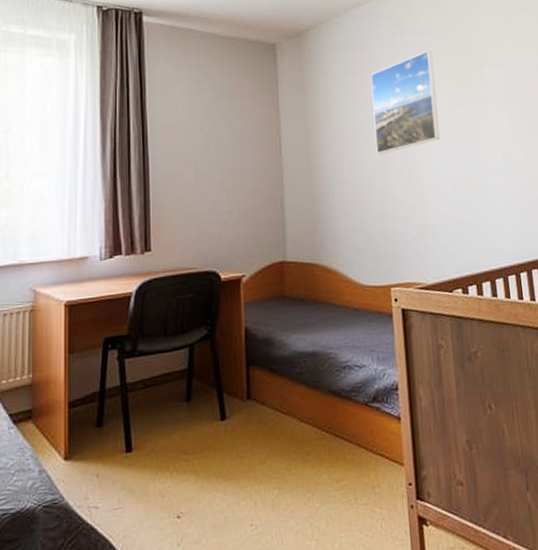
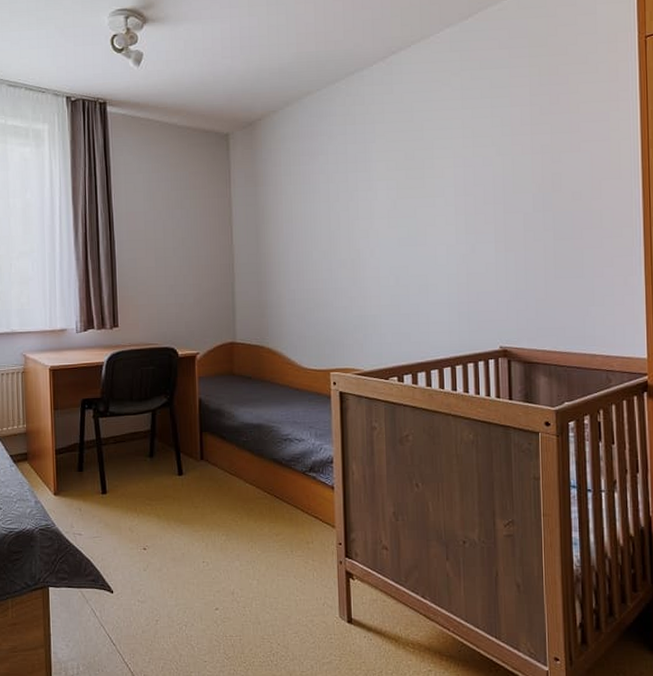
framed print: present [371,50,440,154] -> none [319,141,384,245]

